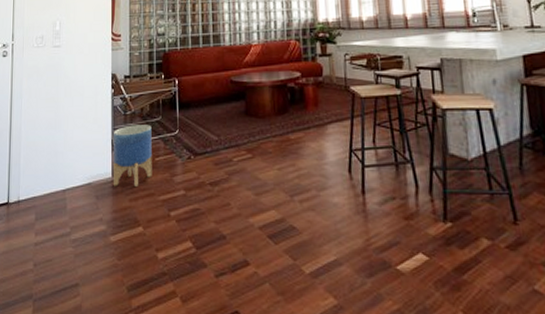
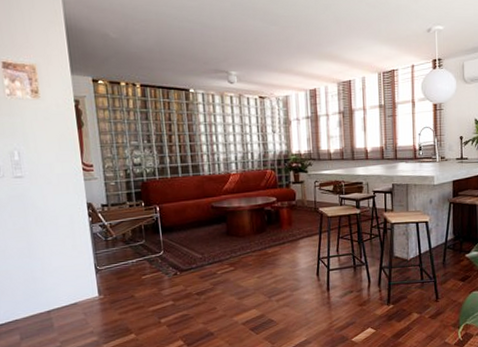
planter: present [113,124,152,186] -> none [95,248,140,304]

